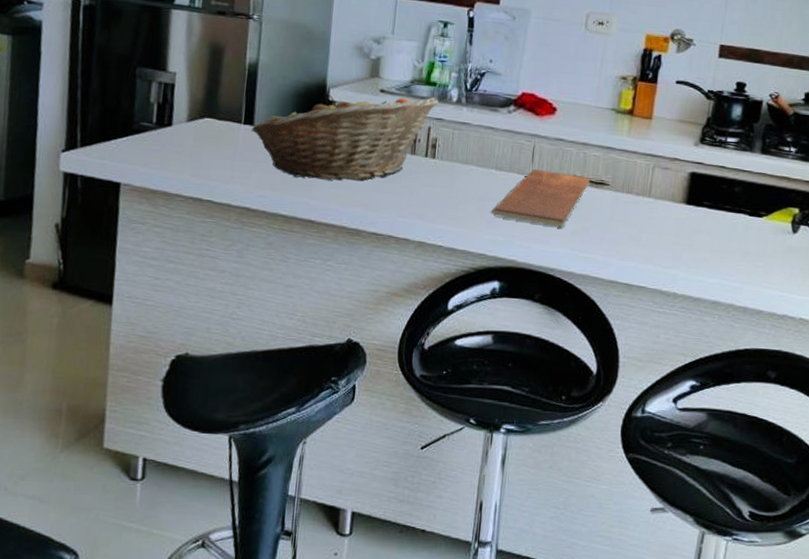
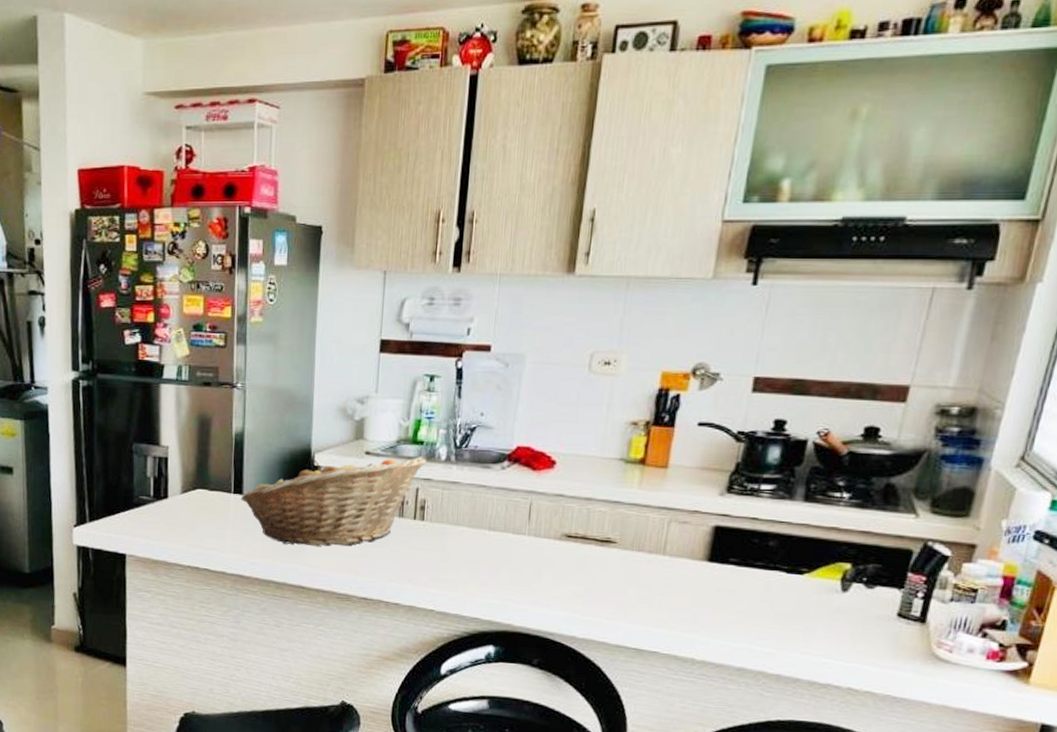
chopping board: present [491,169,590,227] -> none [484,528,594,589]

